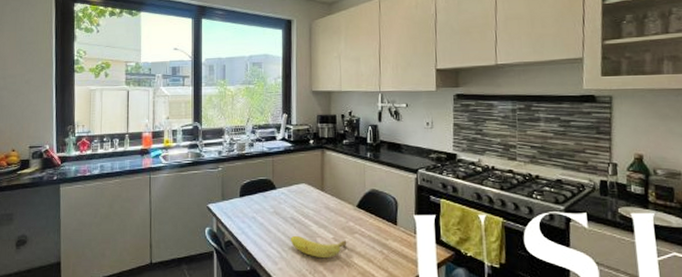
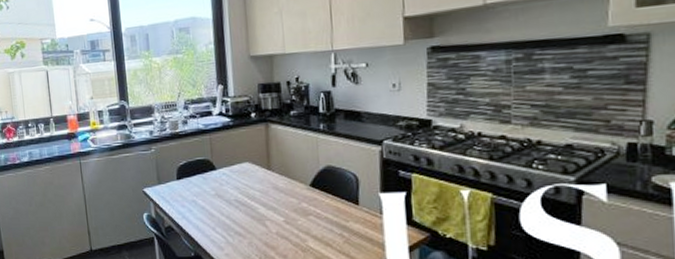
fruit: present [290,235,347,259] -> none [235,218,301,243]

